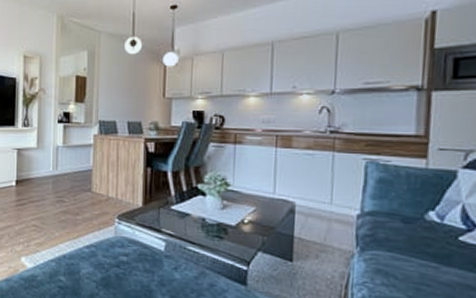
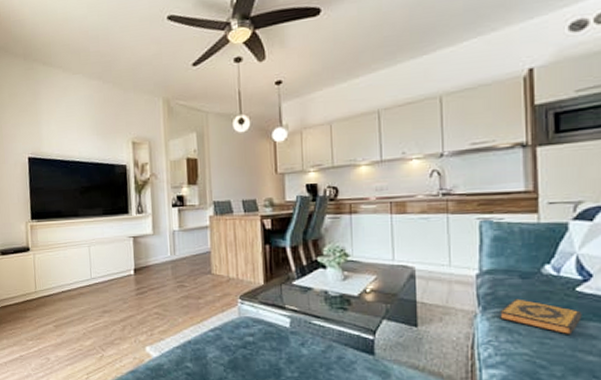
hardback book: none [377,242,463,284] -> present [500,298,582,335]

